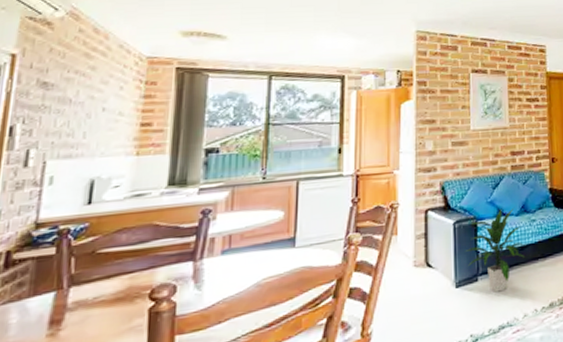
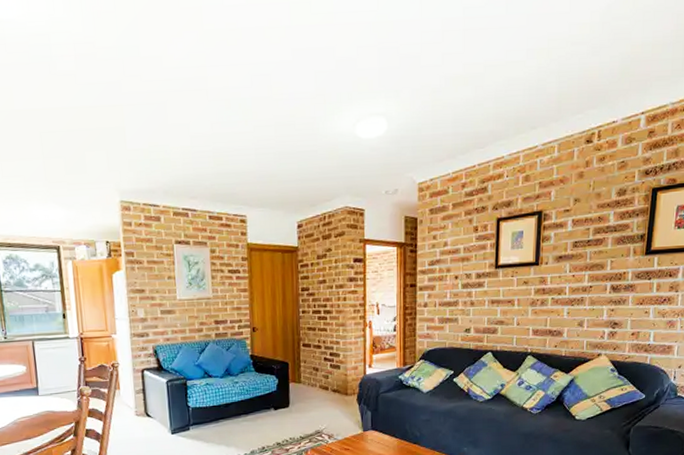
indoor plant: present [465,208,524,293] -> none [177,371,229,440]

